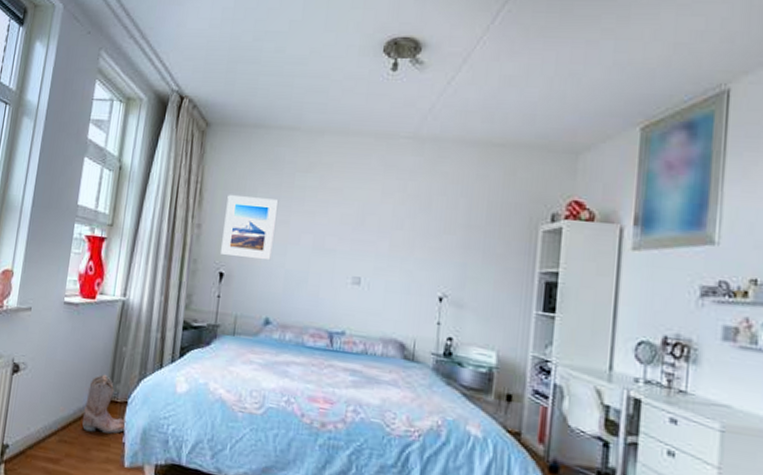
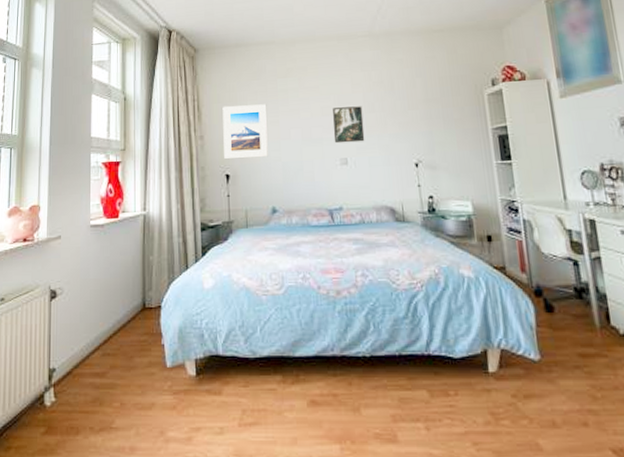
boots: present [81,374,126,434] -> none [121,284,163,340]
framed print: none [349,217,390,262] -> present [333,106,365,144]

